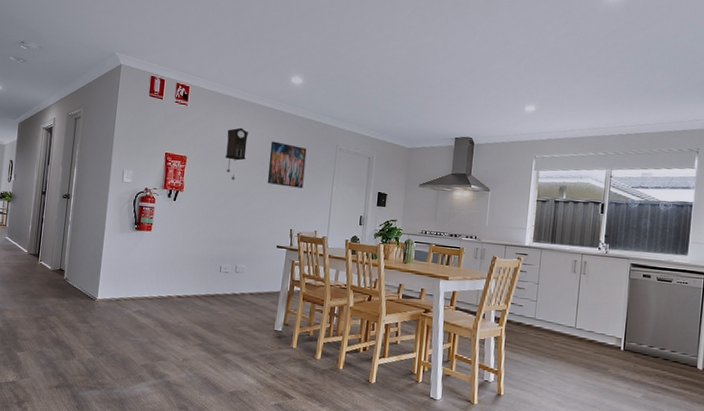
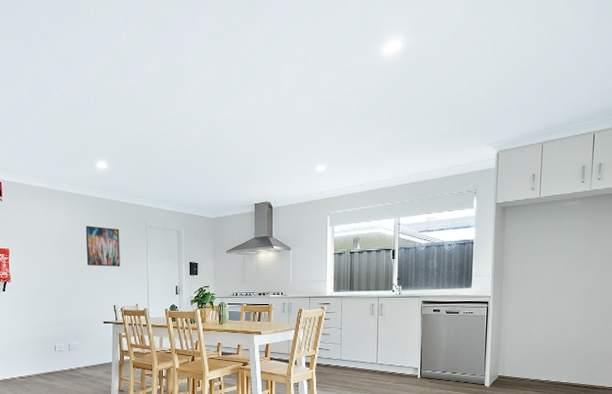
pendulum clock: present [225,127,248,180] -> none [43,216,64,266]

